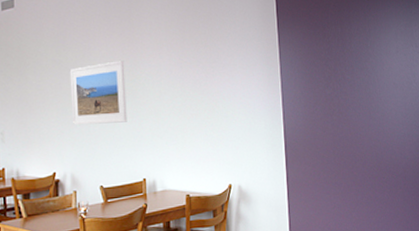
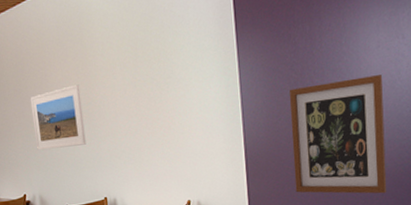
wall art: none [324,76,409,184] -> present [289,75,387,194]

